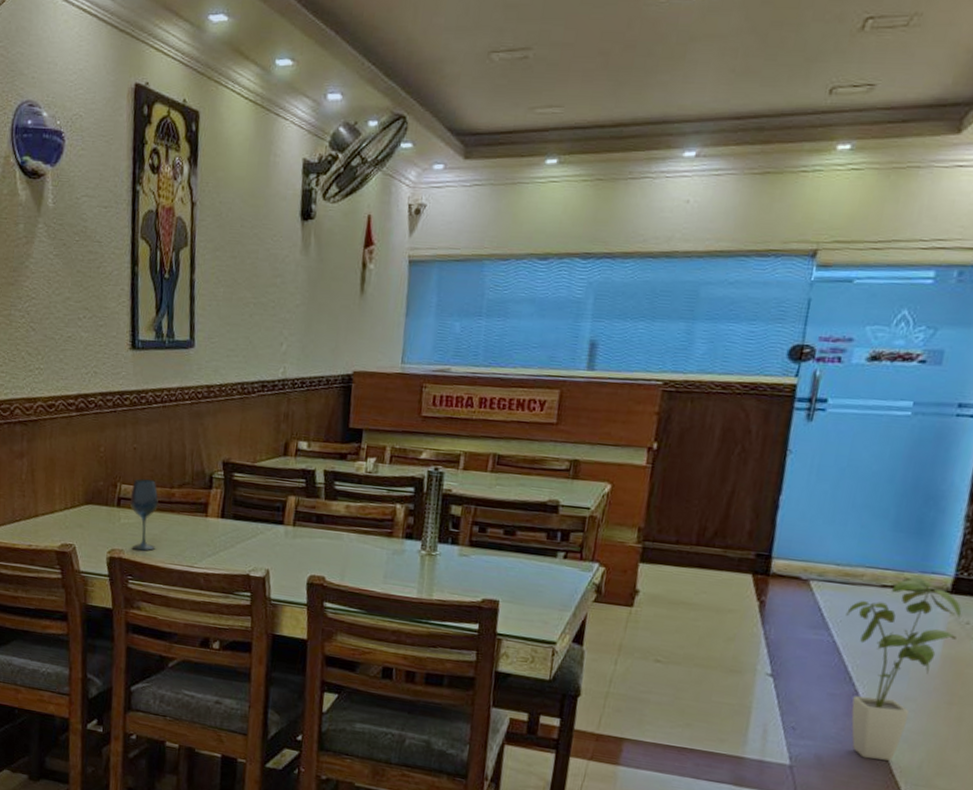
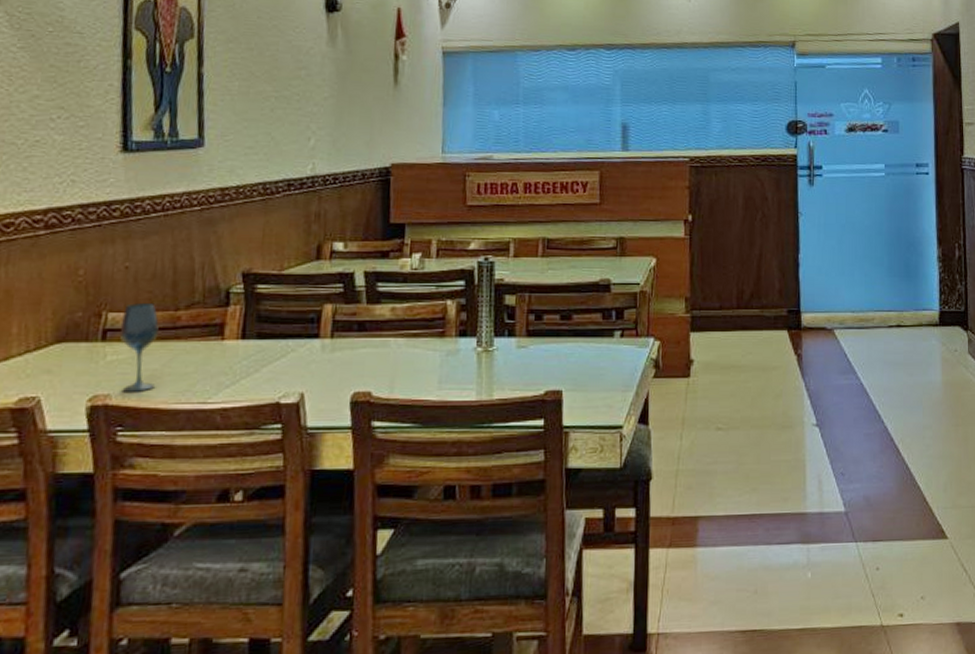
house plant: present [846,576,962,761] -> none [866,315,950,491]

